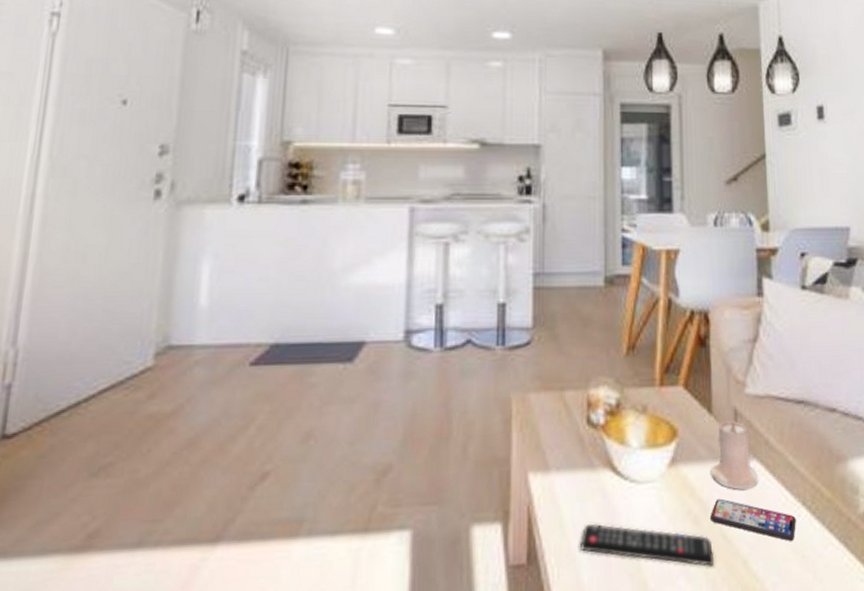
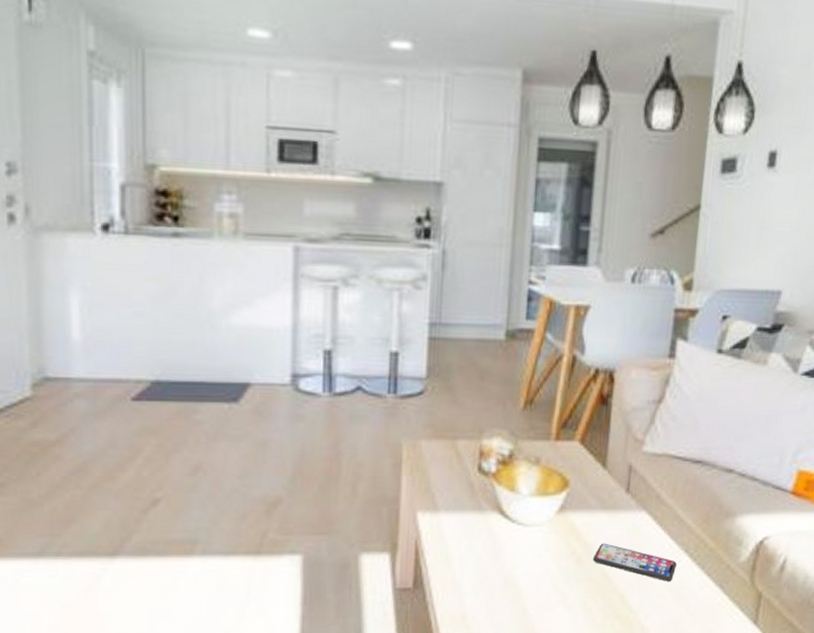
remote control: present [581,523,715,567] -> none [465,558,593,598]
candle: present [712,421,759,491] -> none [599,476,645,537]

